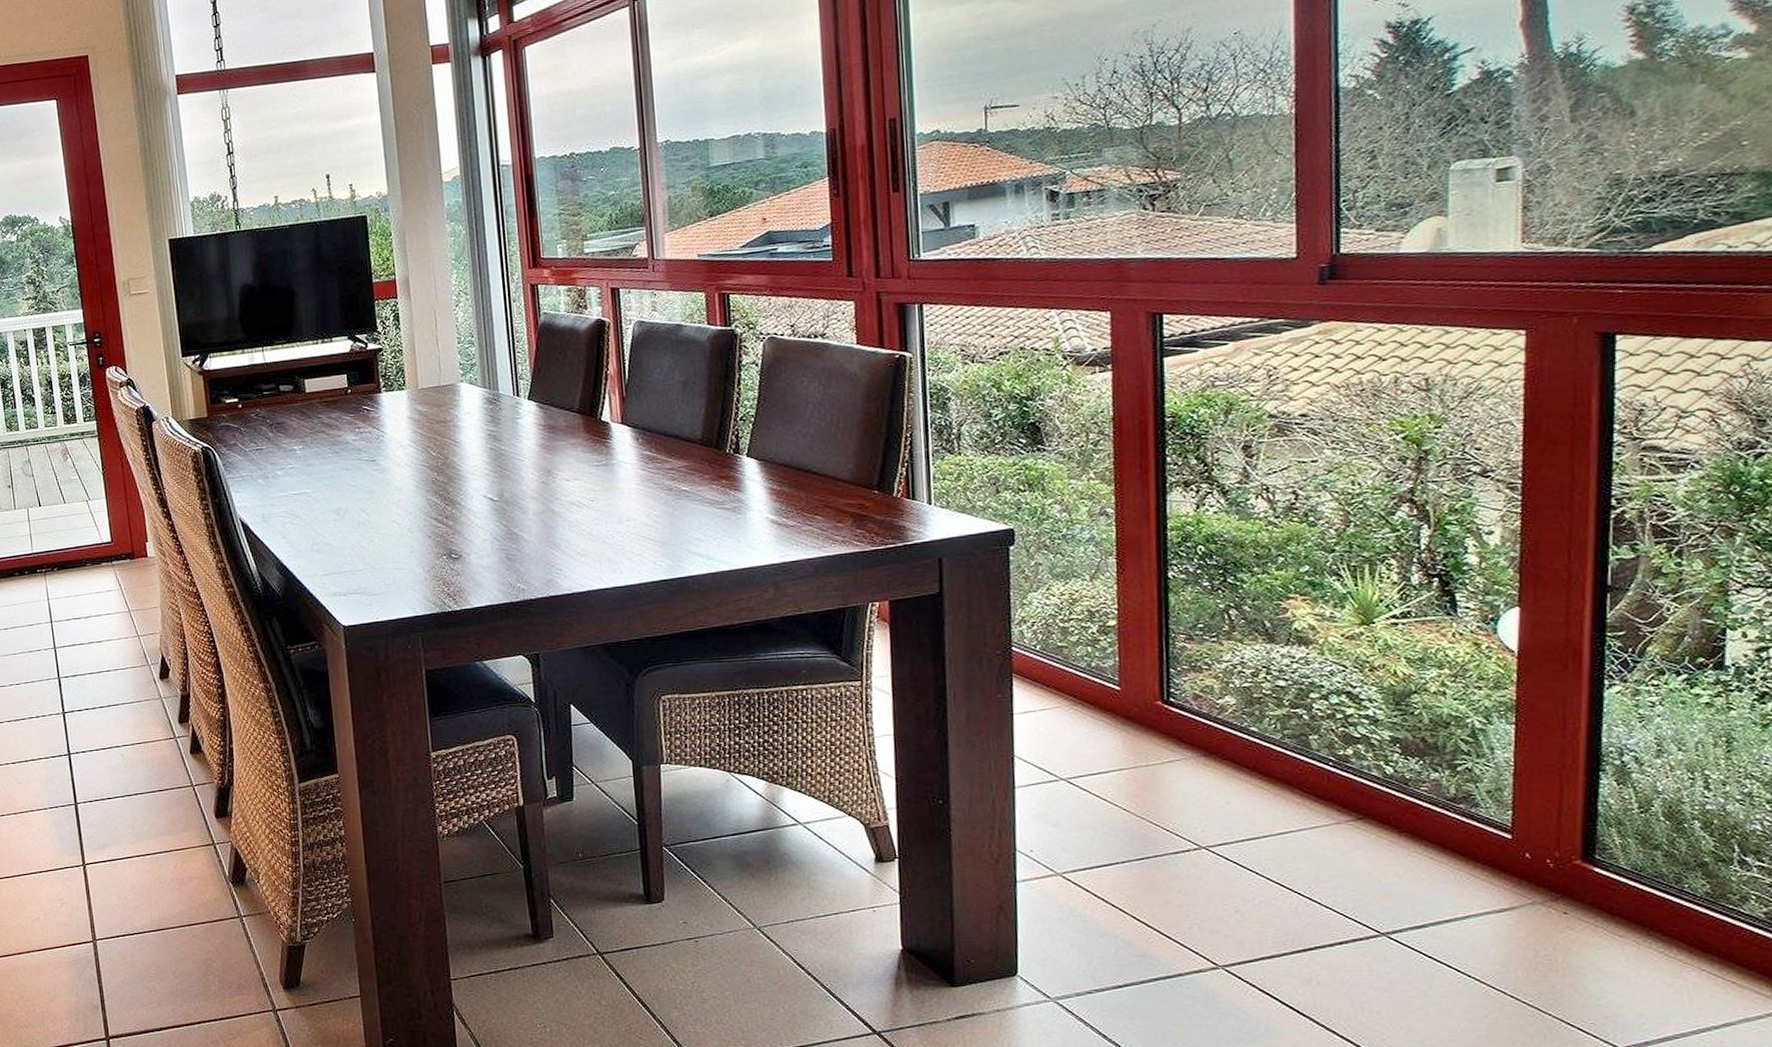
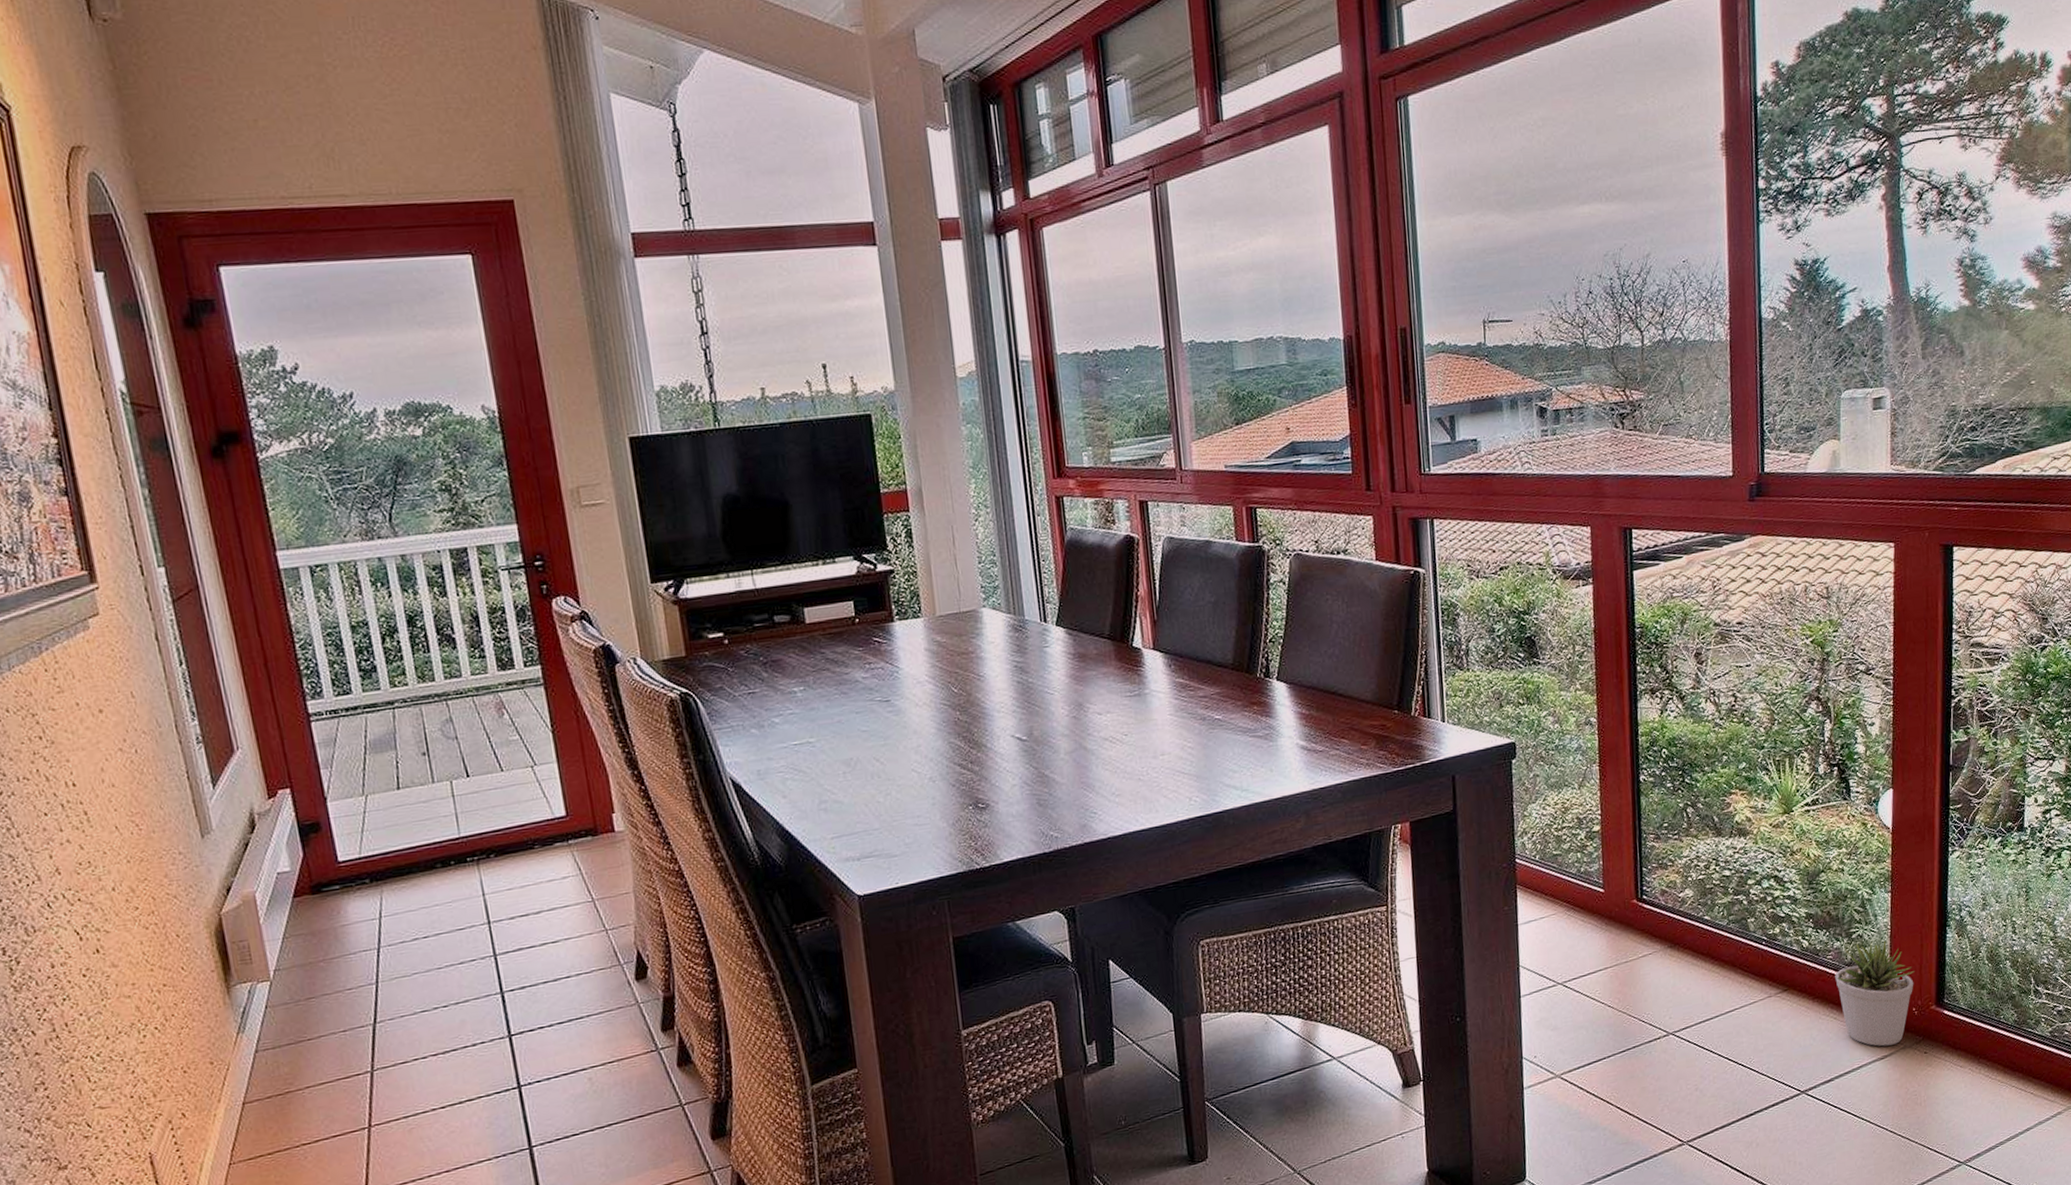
potted plant: none [1431,777,1550,898] -> present [1835,940,1915,1047]

